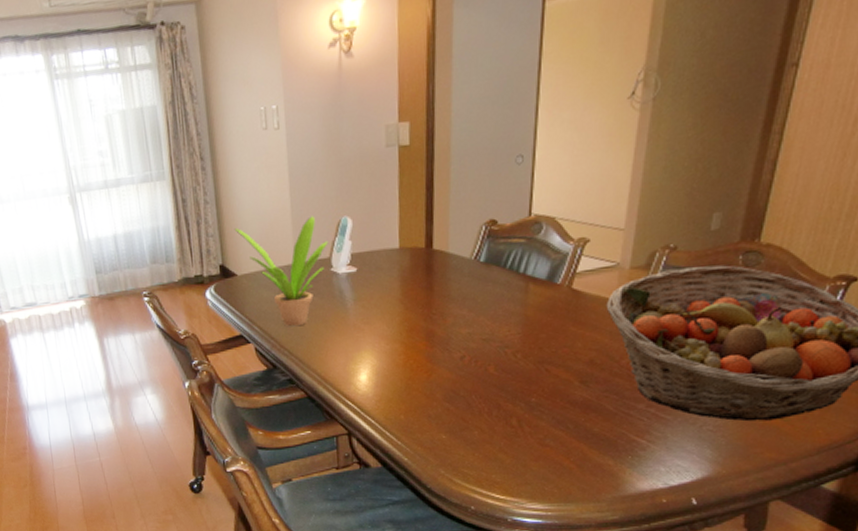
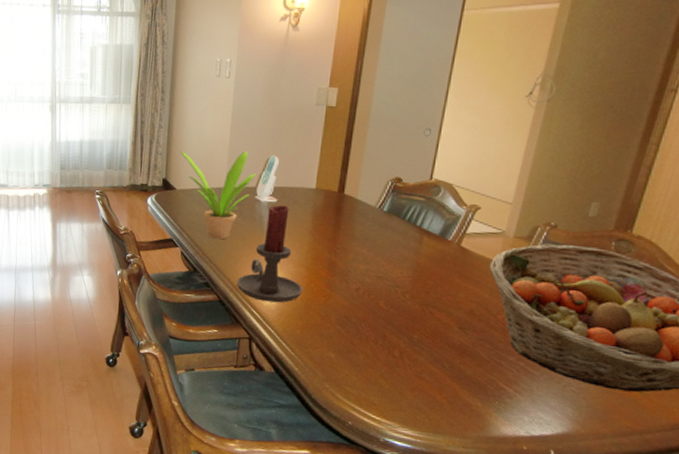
candle holder: none [324,273,400,390] -> present [236,205,302,303]

